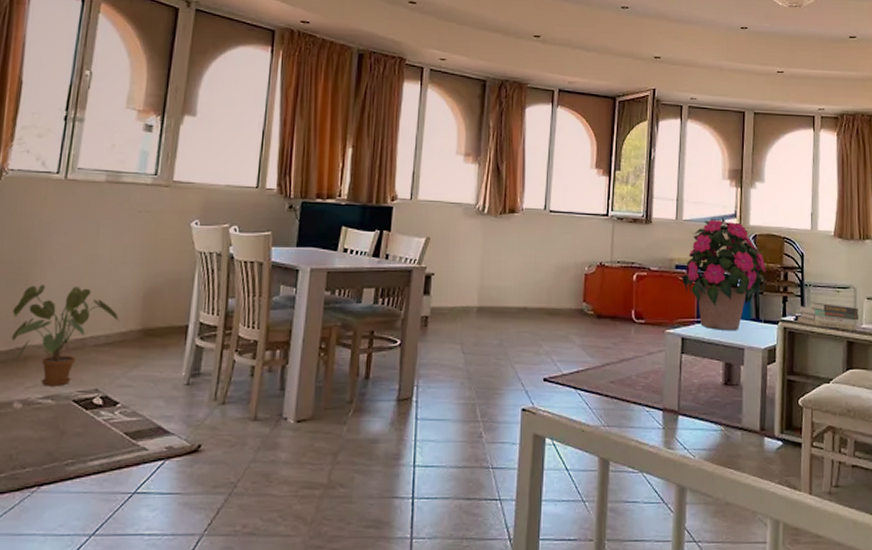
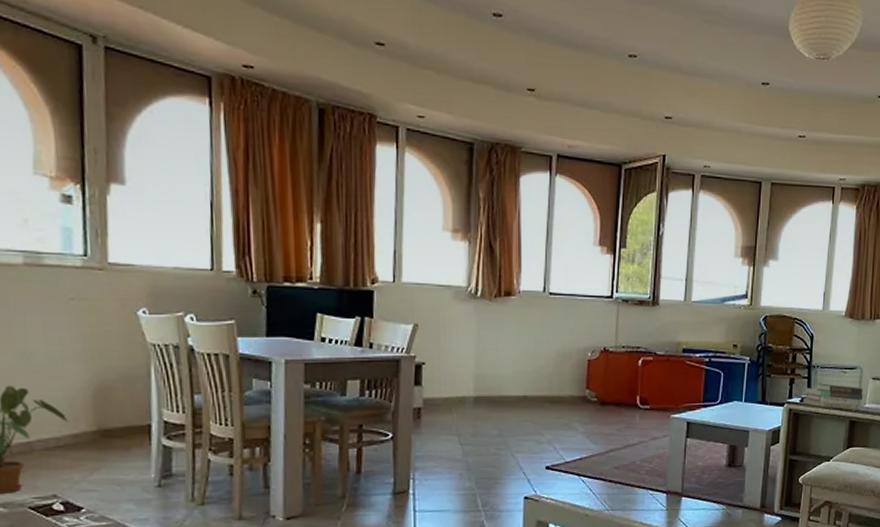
potted flower: present [682,216,766,331] -> none [689,297,775,415]

